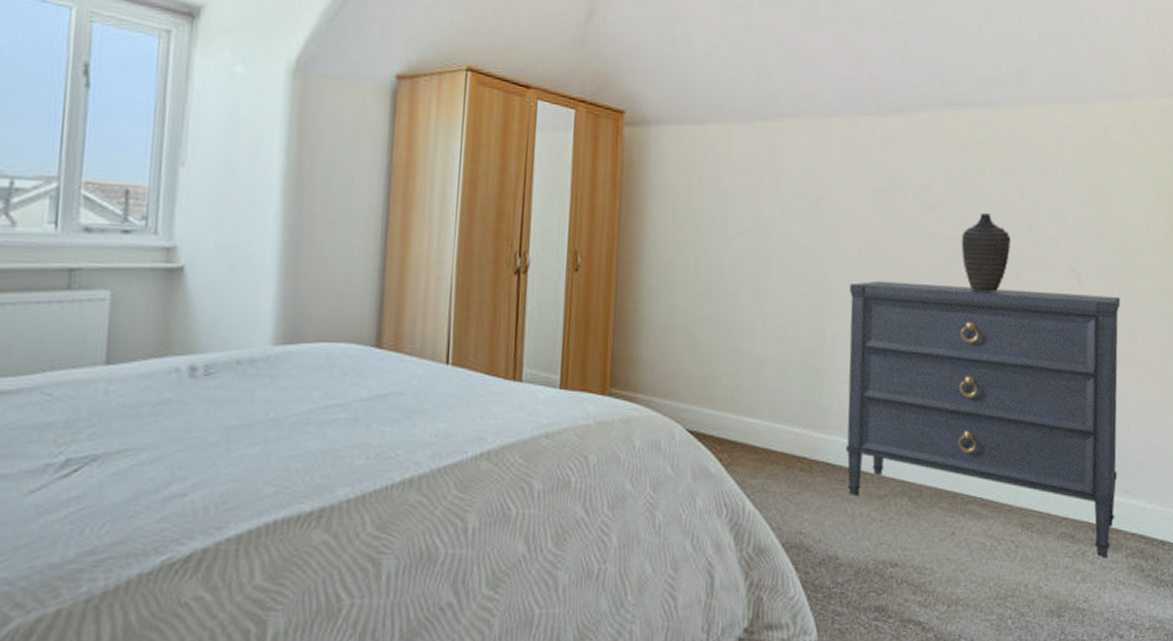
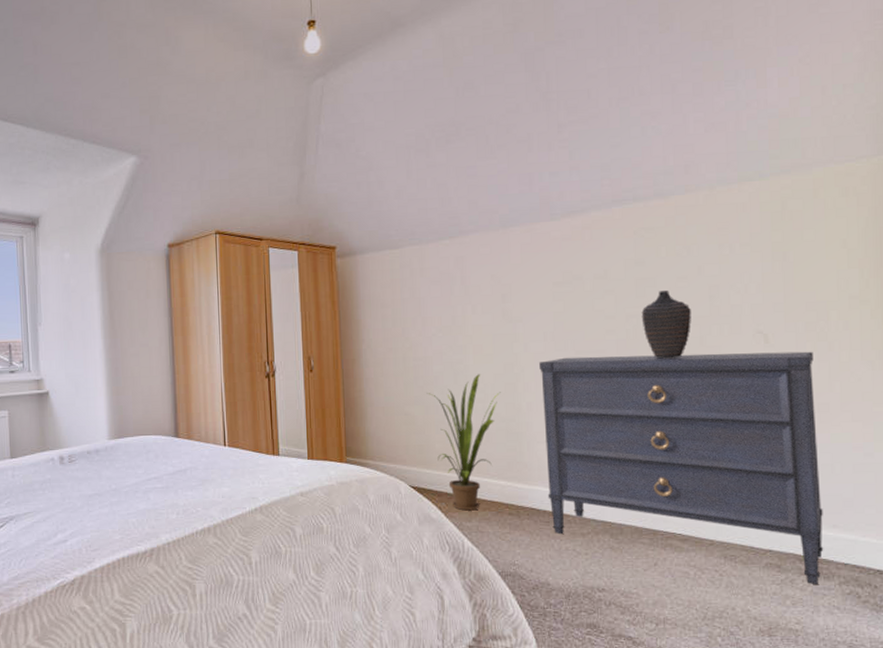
house plant: none [718,292,804,464] -> present [426,374,501,511]

